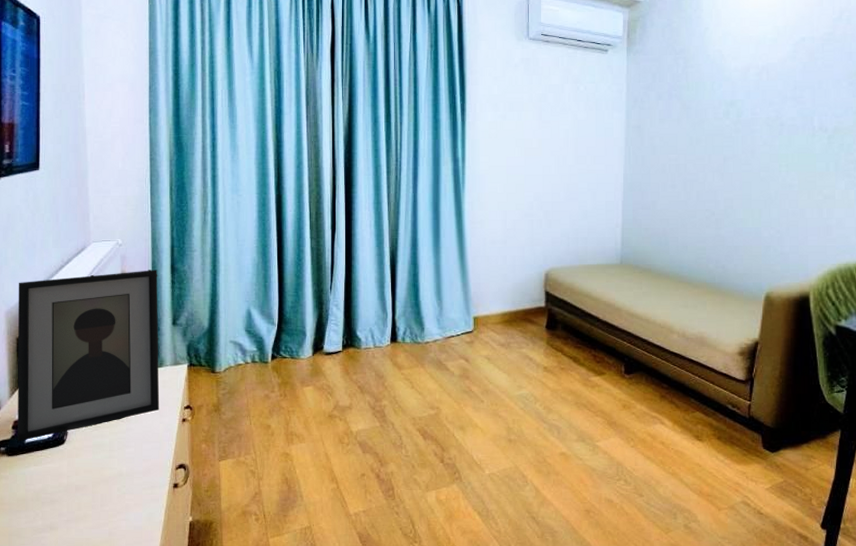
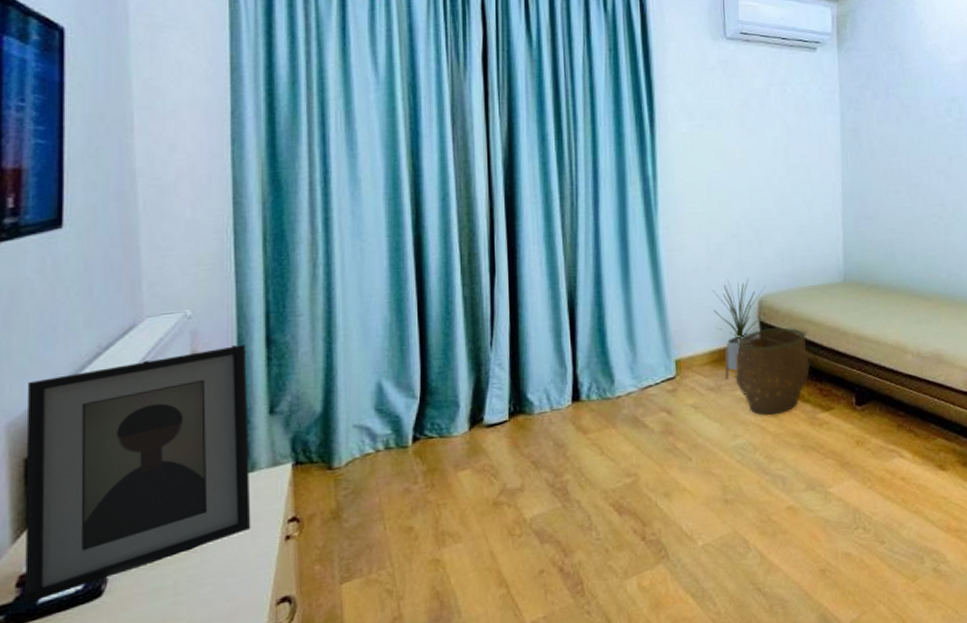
house plant: none [507,252,552,338] -> present [712,277,765,380]
basket: none [522,298,586,374] -> present [735,327,810,416]

